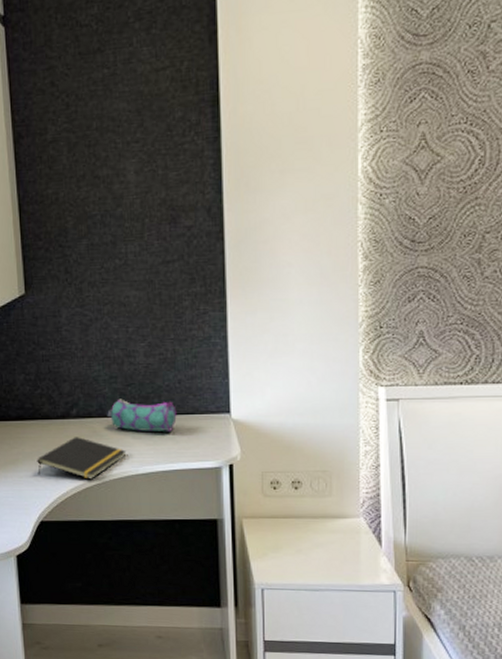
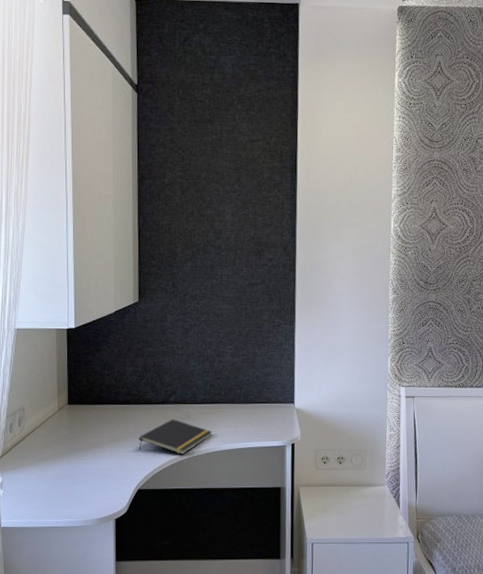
pencil case: present [107,398,177,433] -> none [199,389,254,417]

